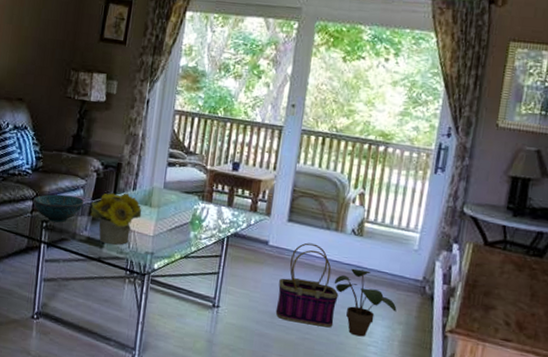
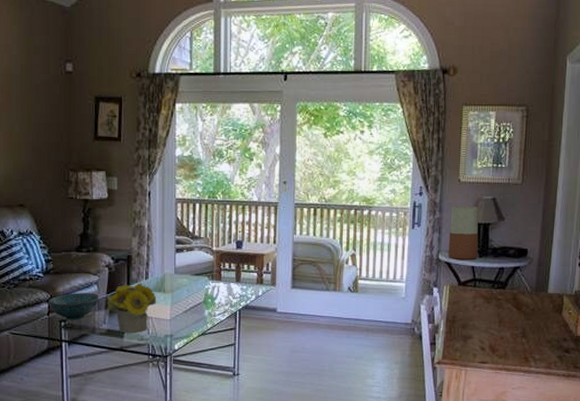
basket: present [275,242,339,328] -> none [290,305,343,377]
potted plant: present [334,268,397,337] -> none [337,322,393,380]
vase: none [475,154,518,219] -> present [448,205,479,261]

